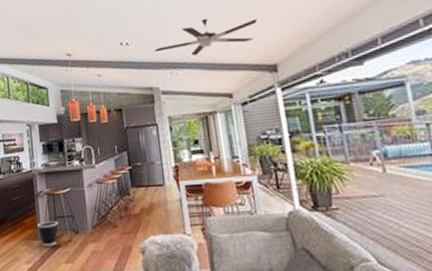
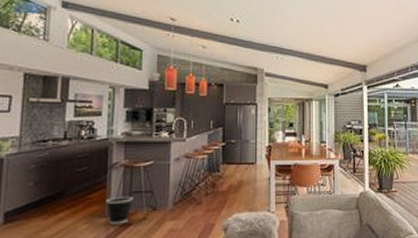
ceiling fan: present [154,18,258,56] -> none [263,13,356,45]

